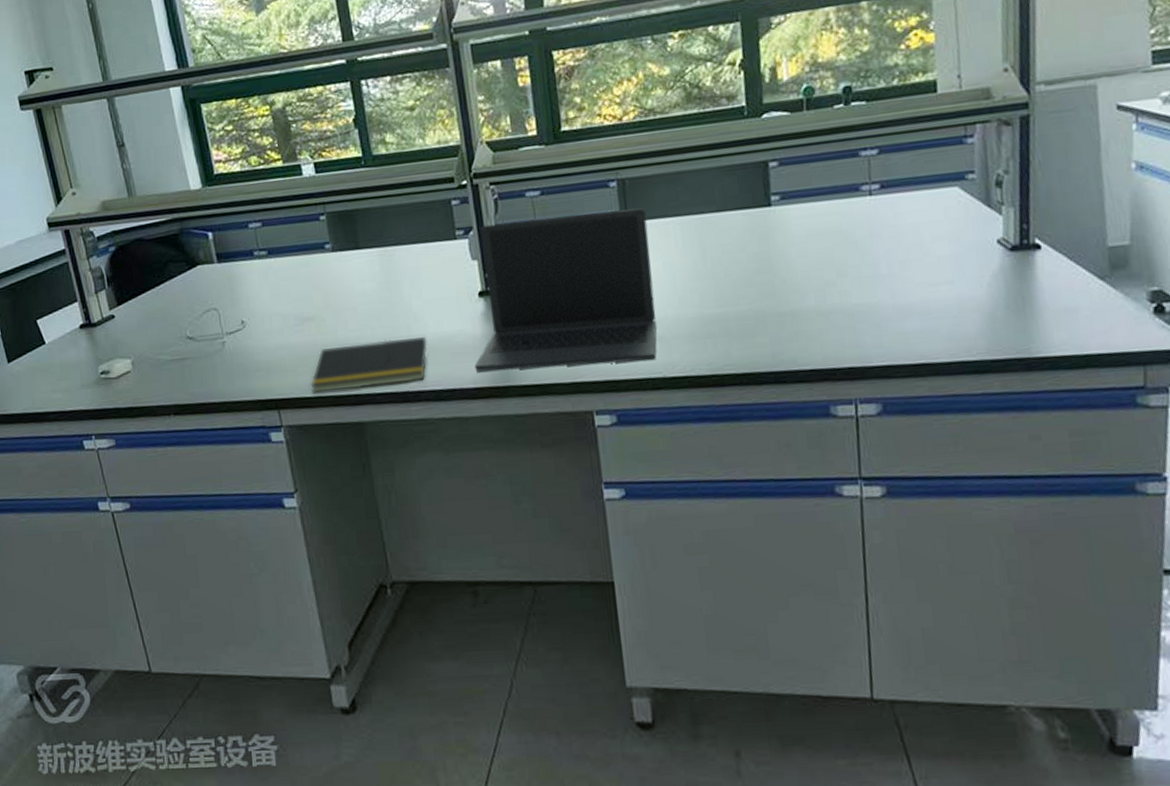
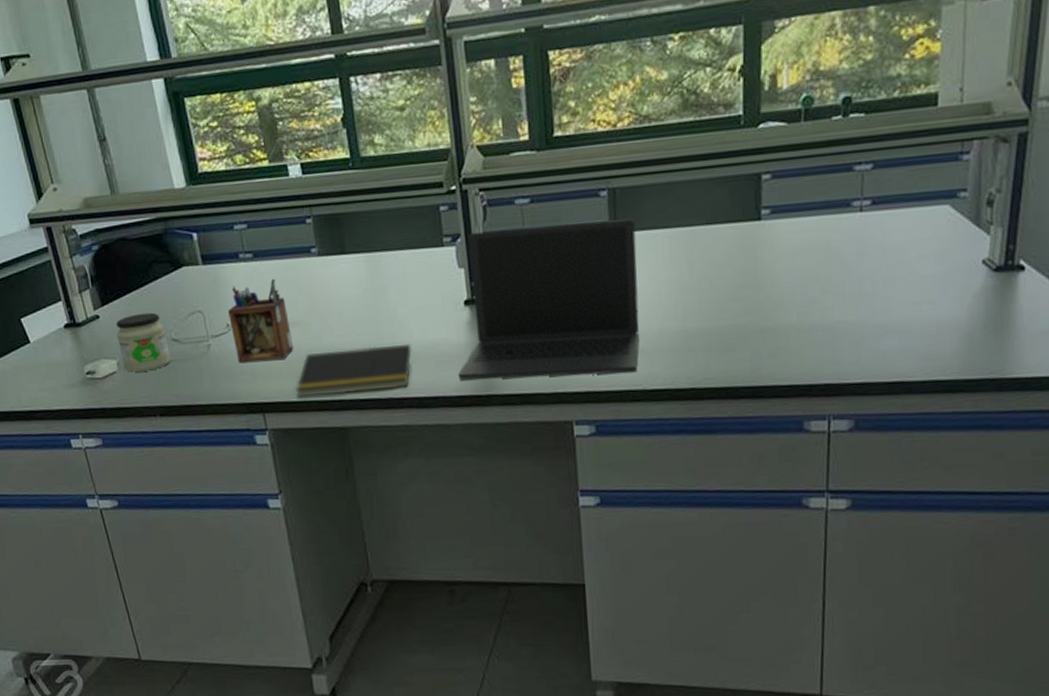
jar: none [131,311,186,371] -> present [116,312,171,372]
desk organizer: none [243,274,309,359] -> present [228,278,294,362]

